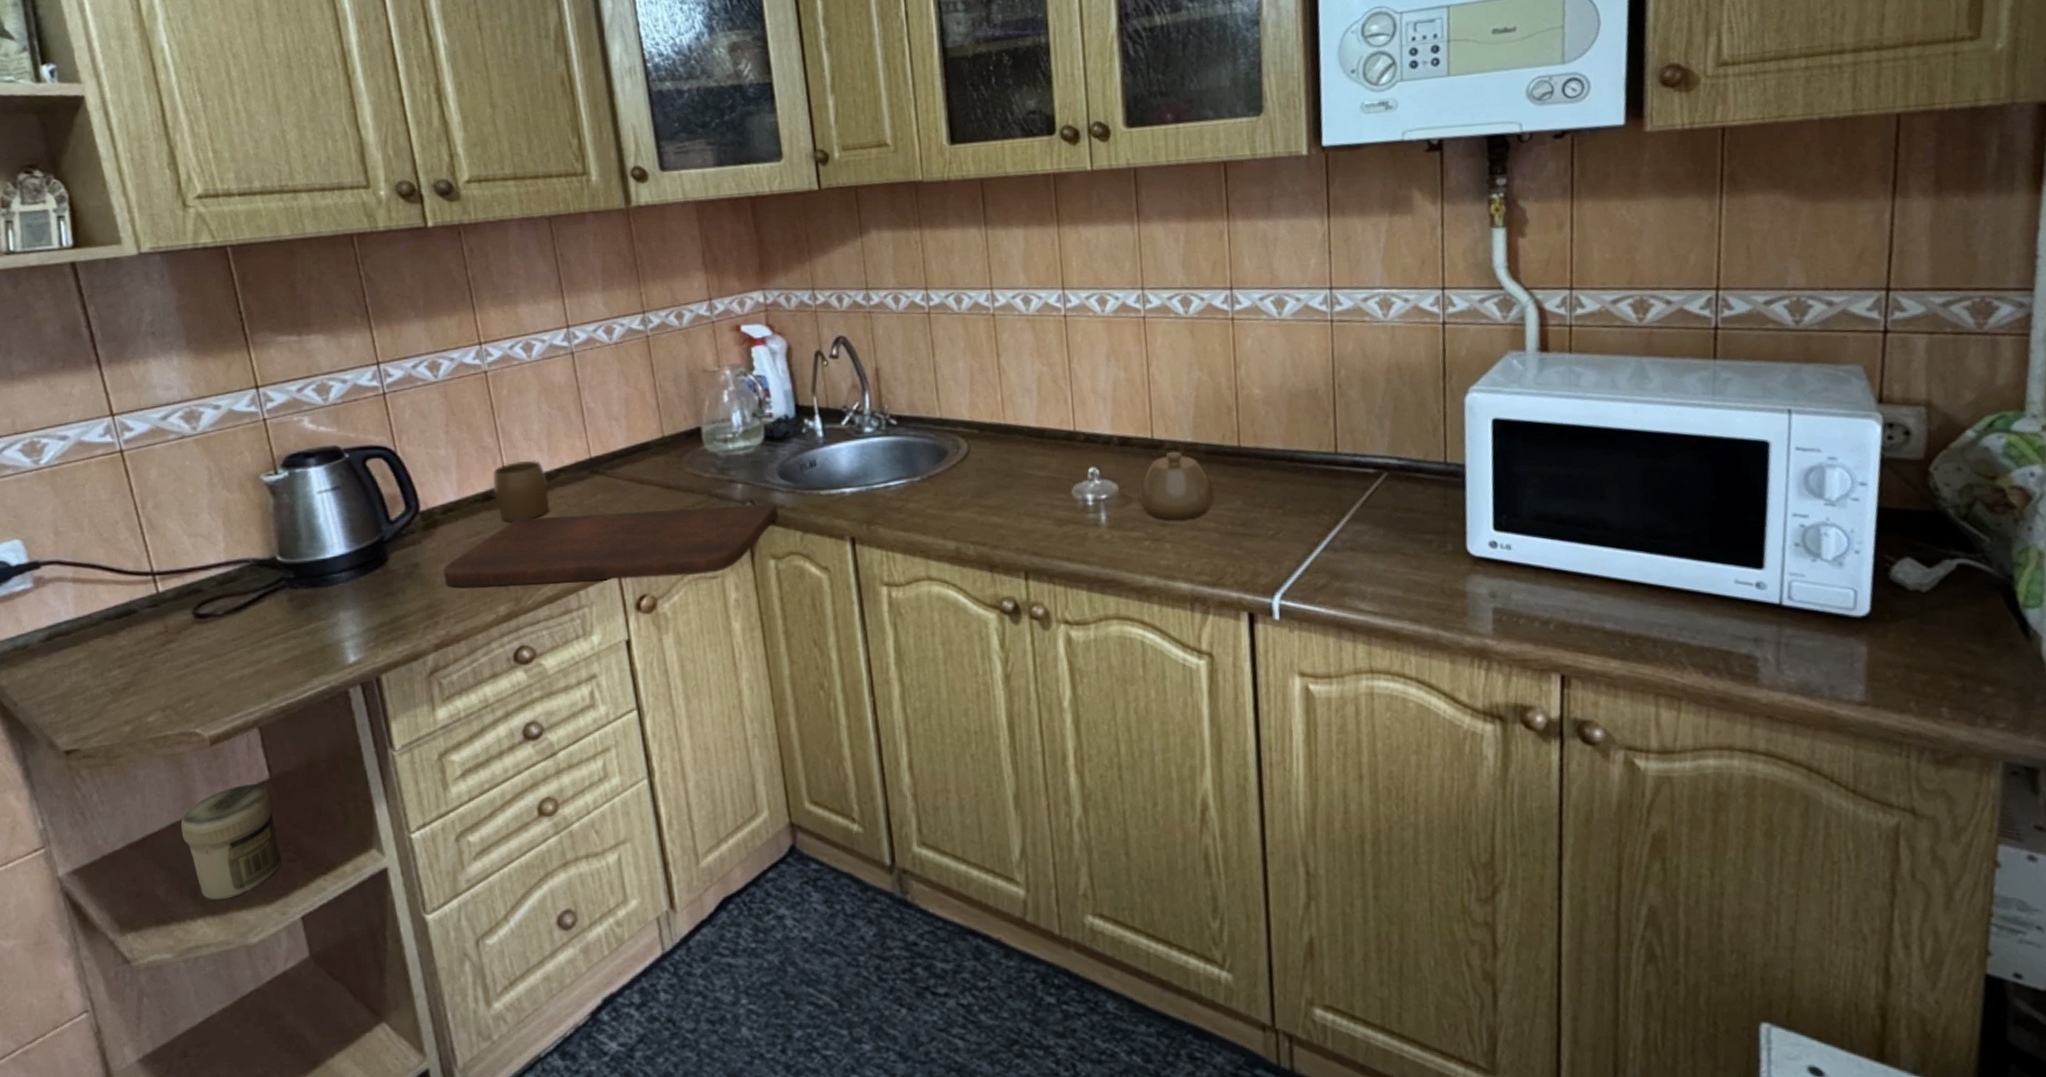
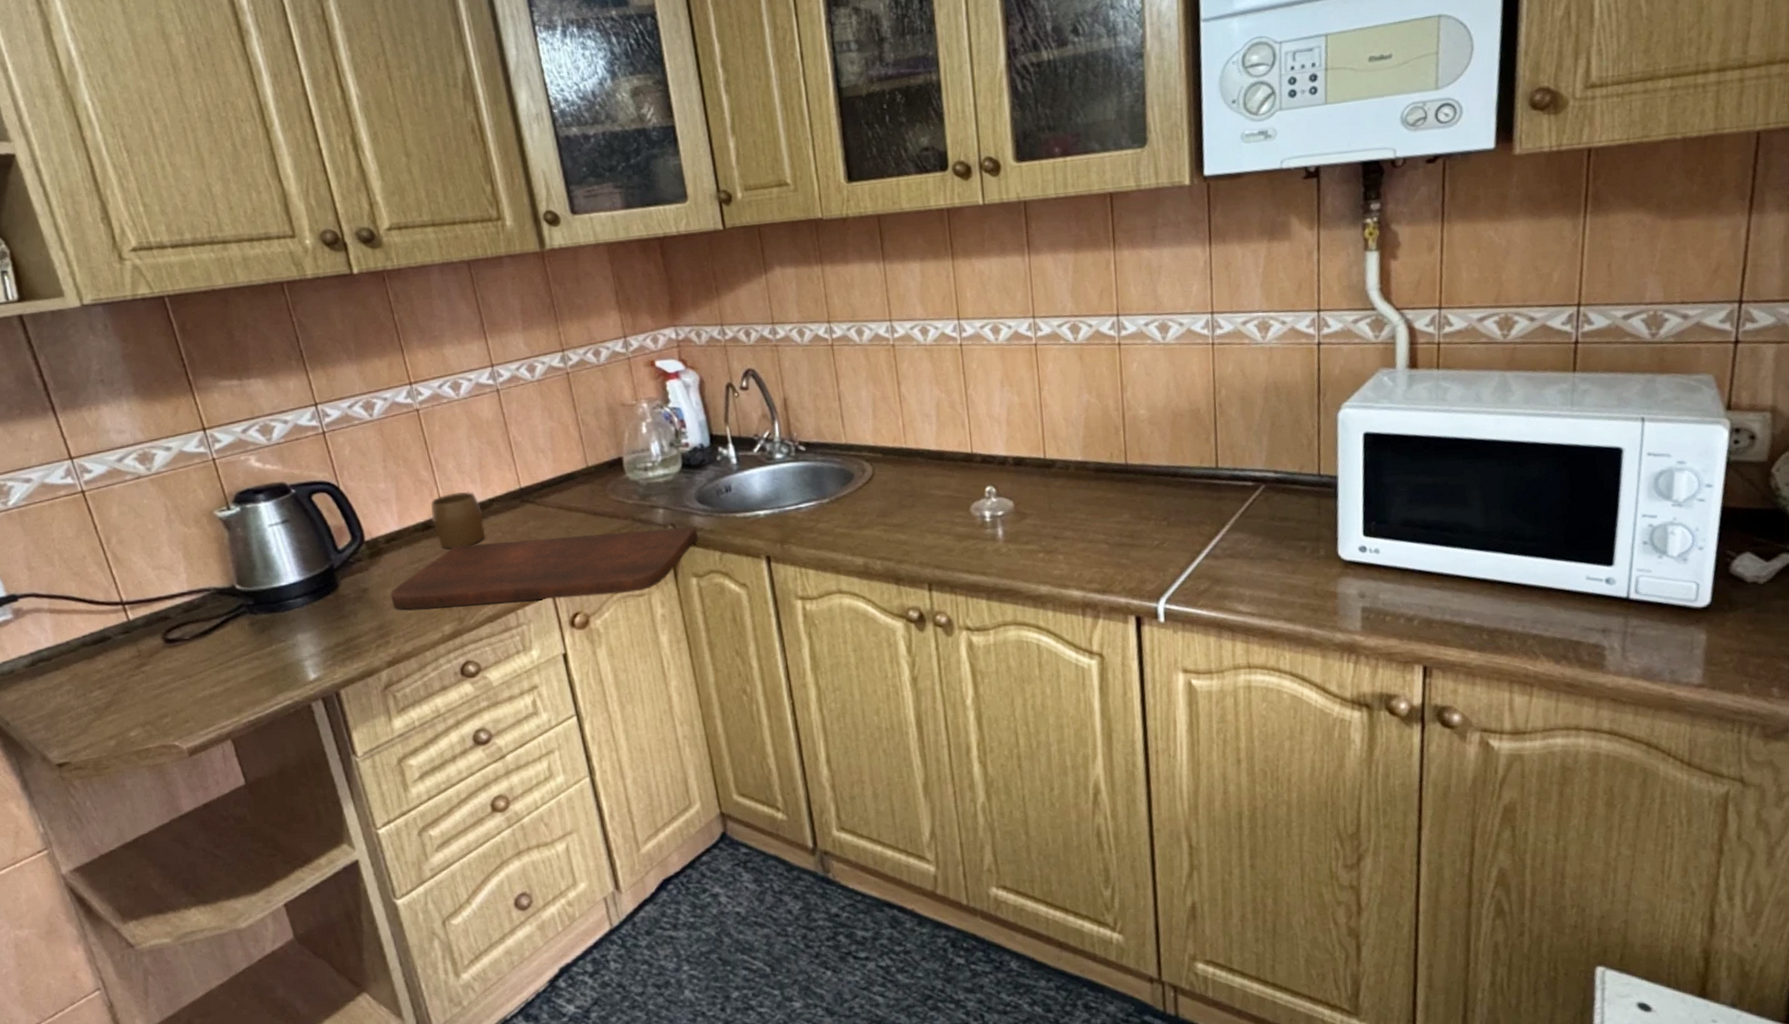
jar: present [180,783,280,901] -> none [168,788,262,892]
sugar bowl: present [1138,451,1215,520] -> none [1032,469,1104,534]

